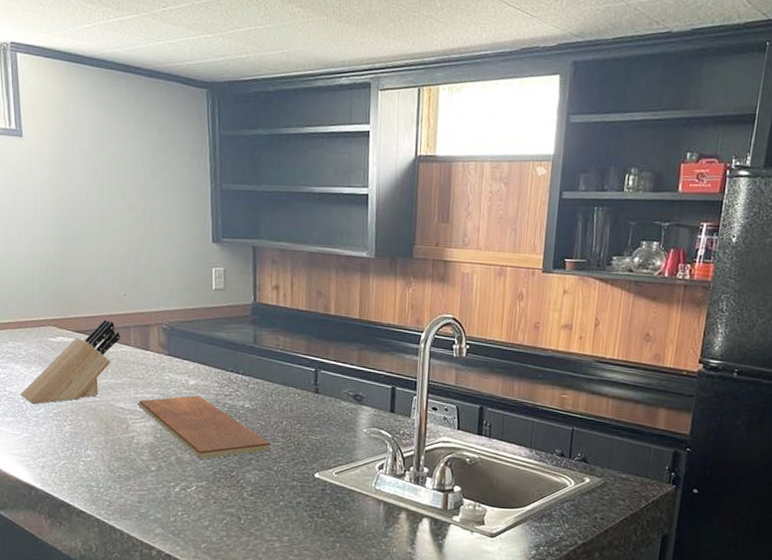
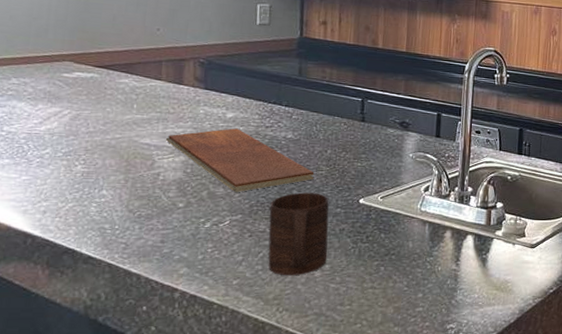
knife block: present [20,319,121,405] -> none [21,54,151,144]
cup: none [231,463,286,544] -> present [268,192,329,275]

